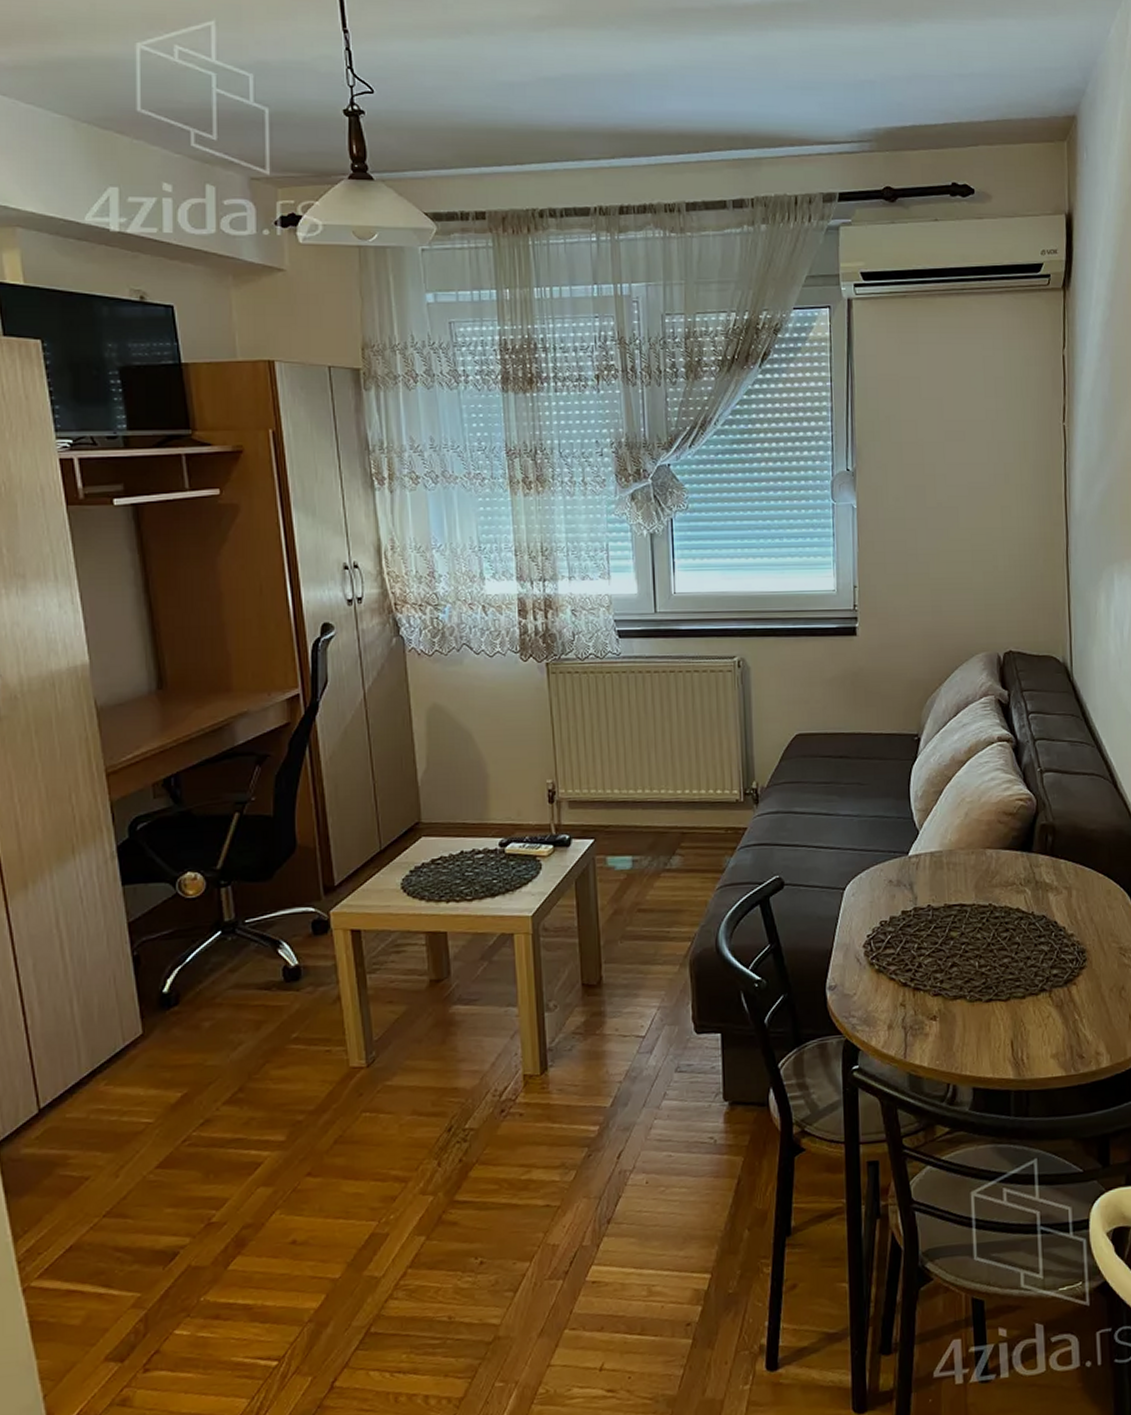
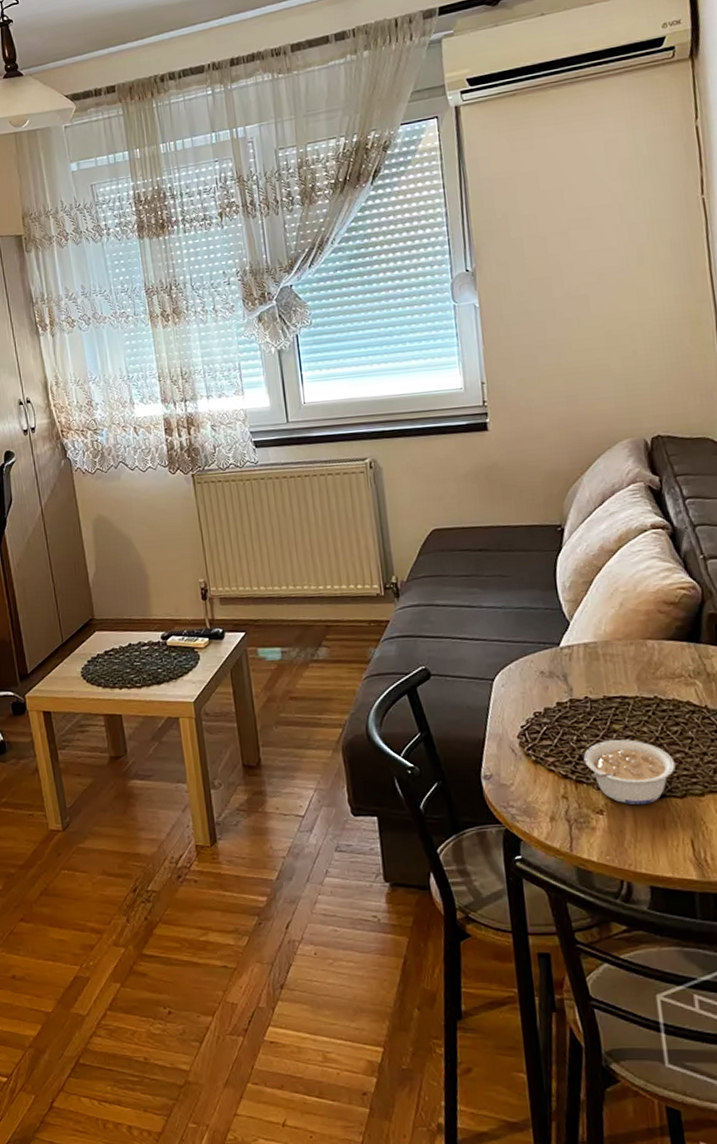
legume: none [922,946,1003,1010] -> present [583,739,676,805]

